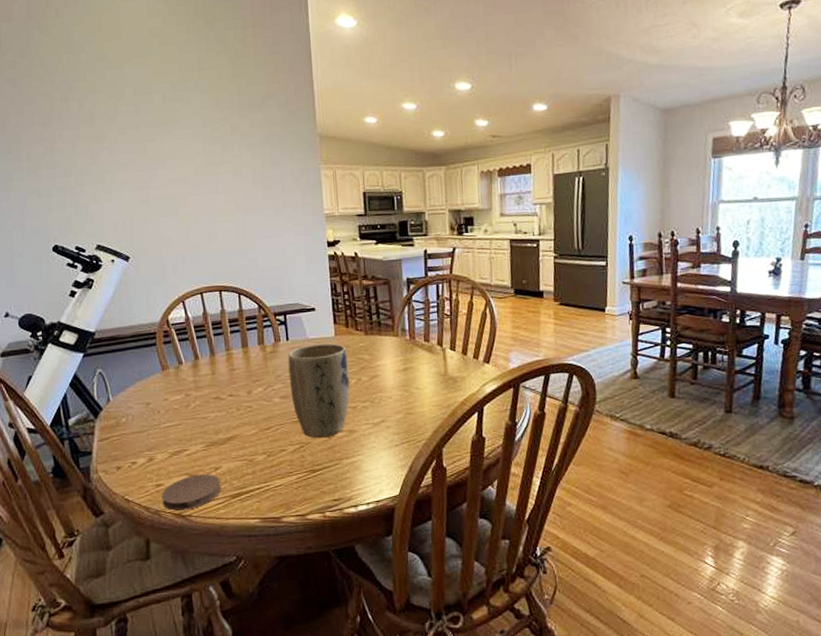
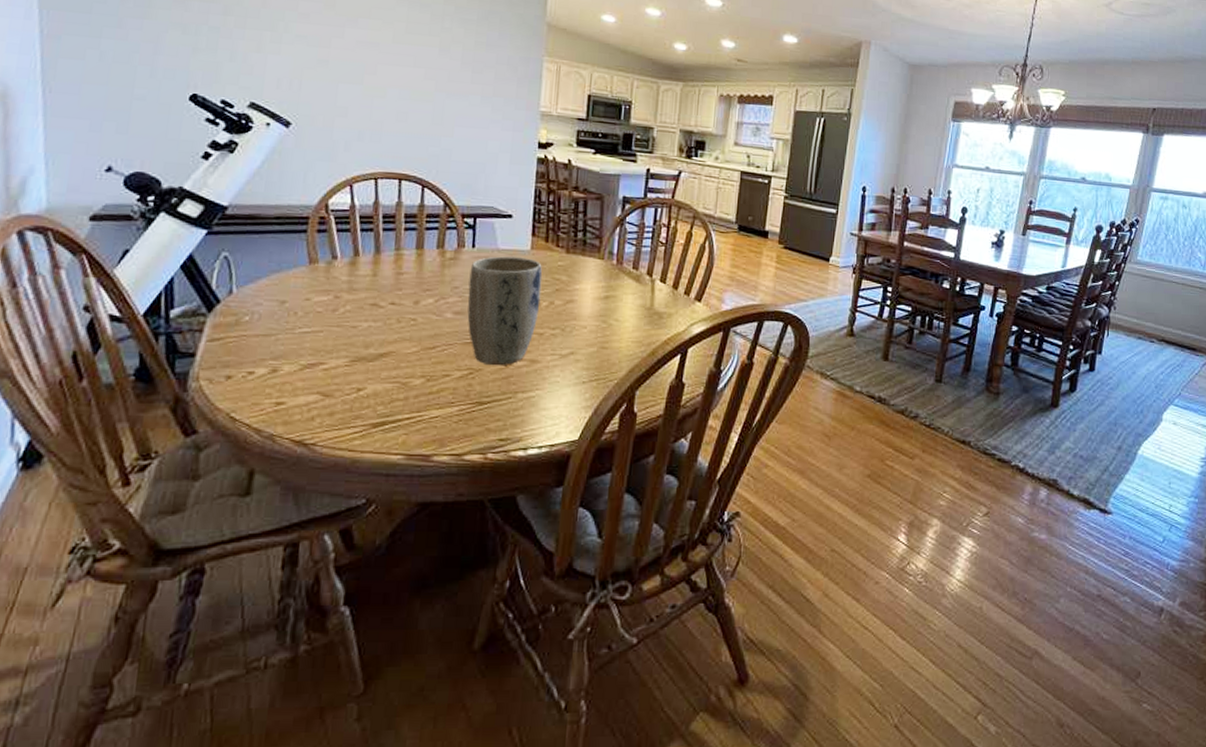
coaster: present [161,474,222,511] -> none [280,394,362,437]

